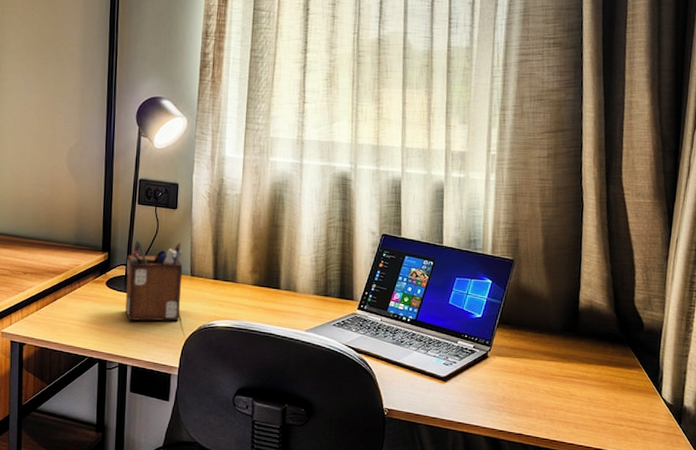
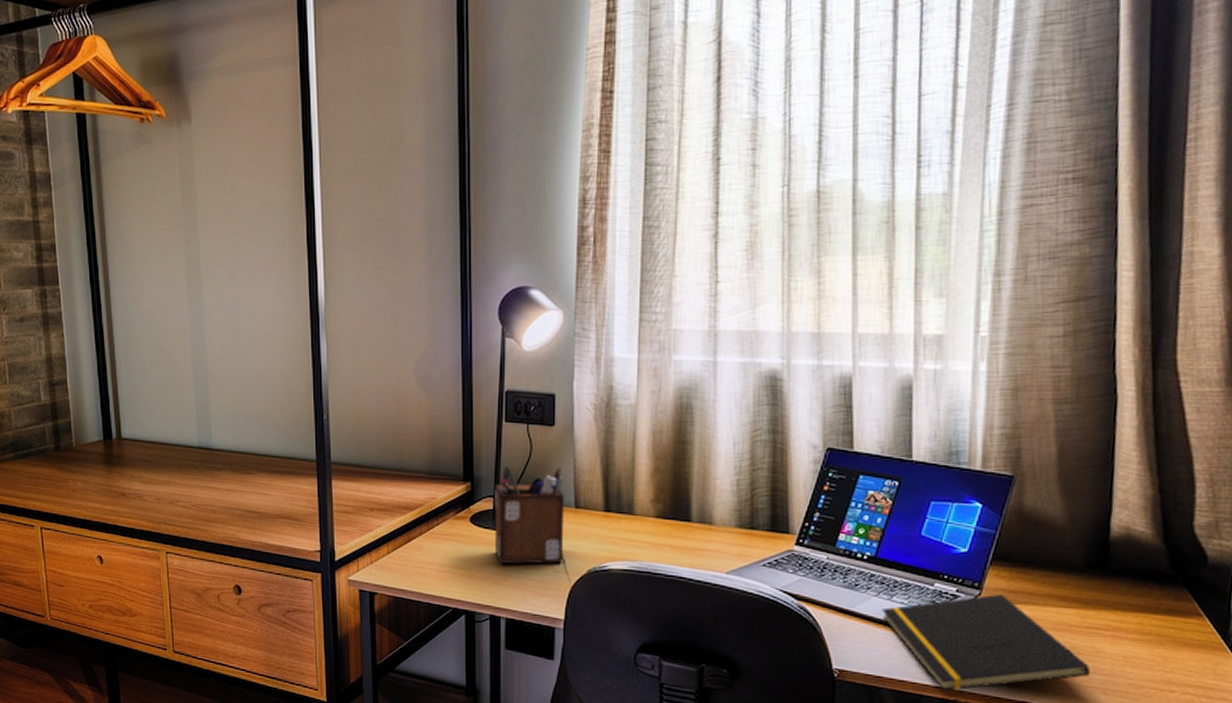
notepad: none [420,350,567,426] -> present [882,595,1091,692]

